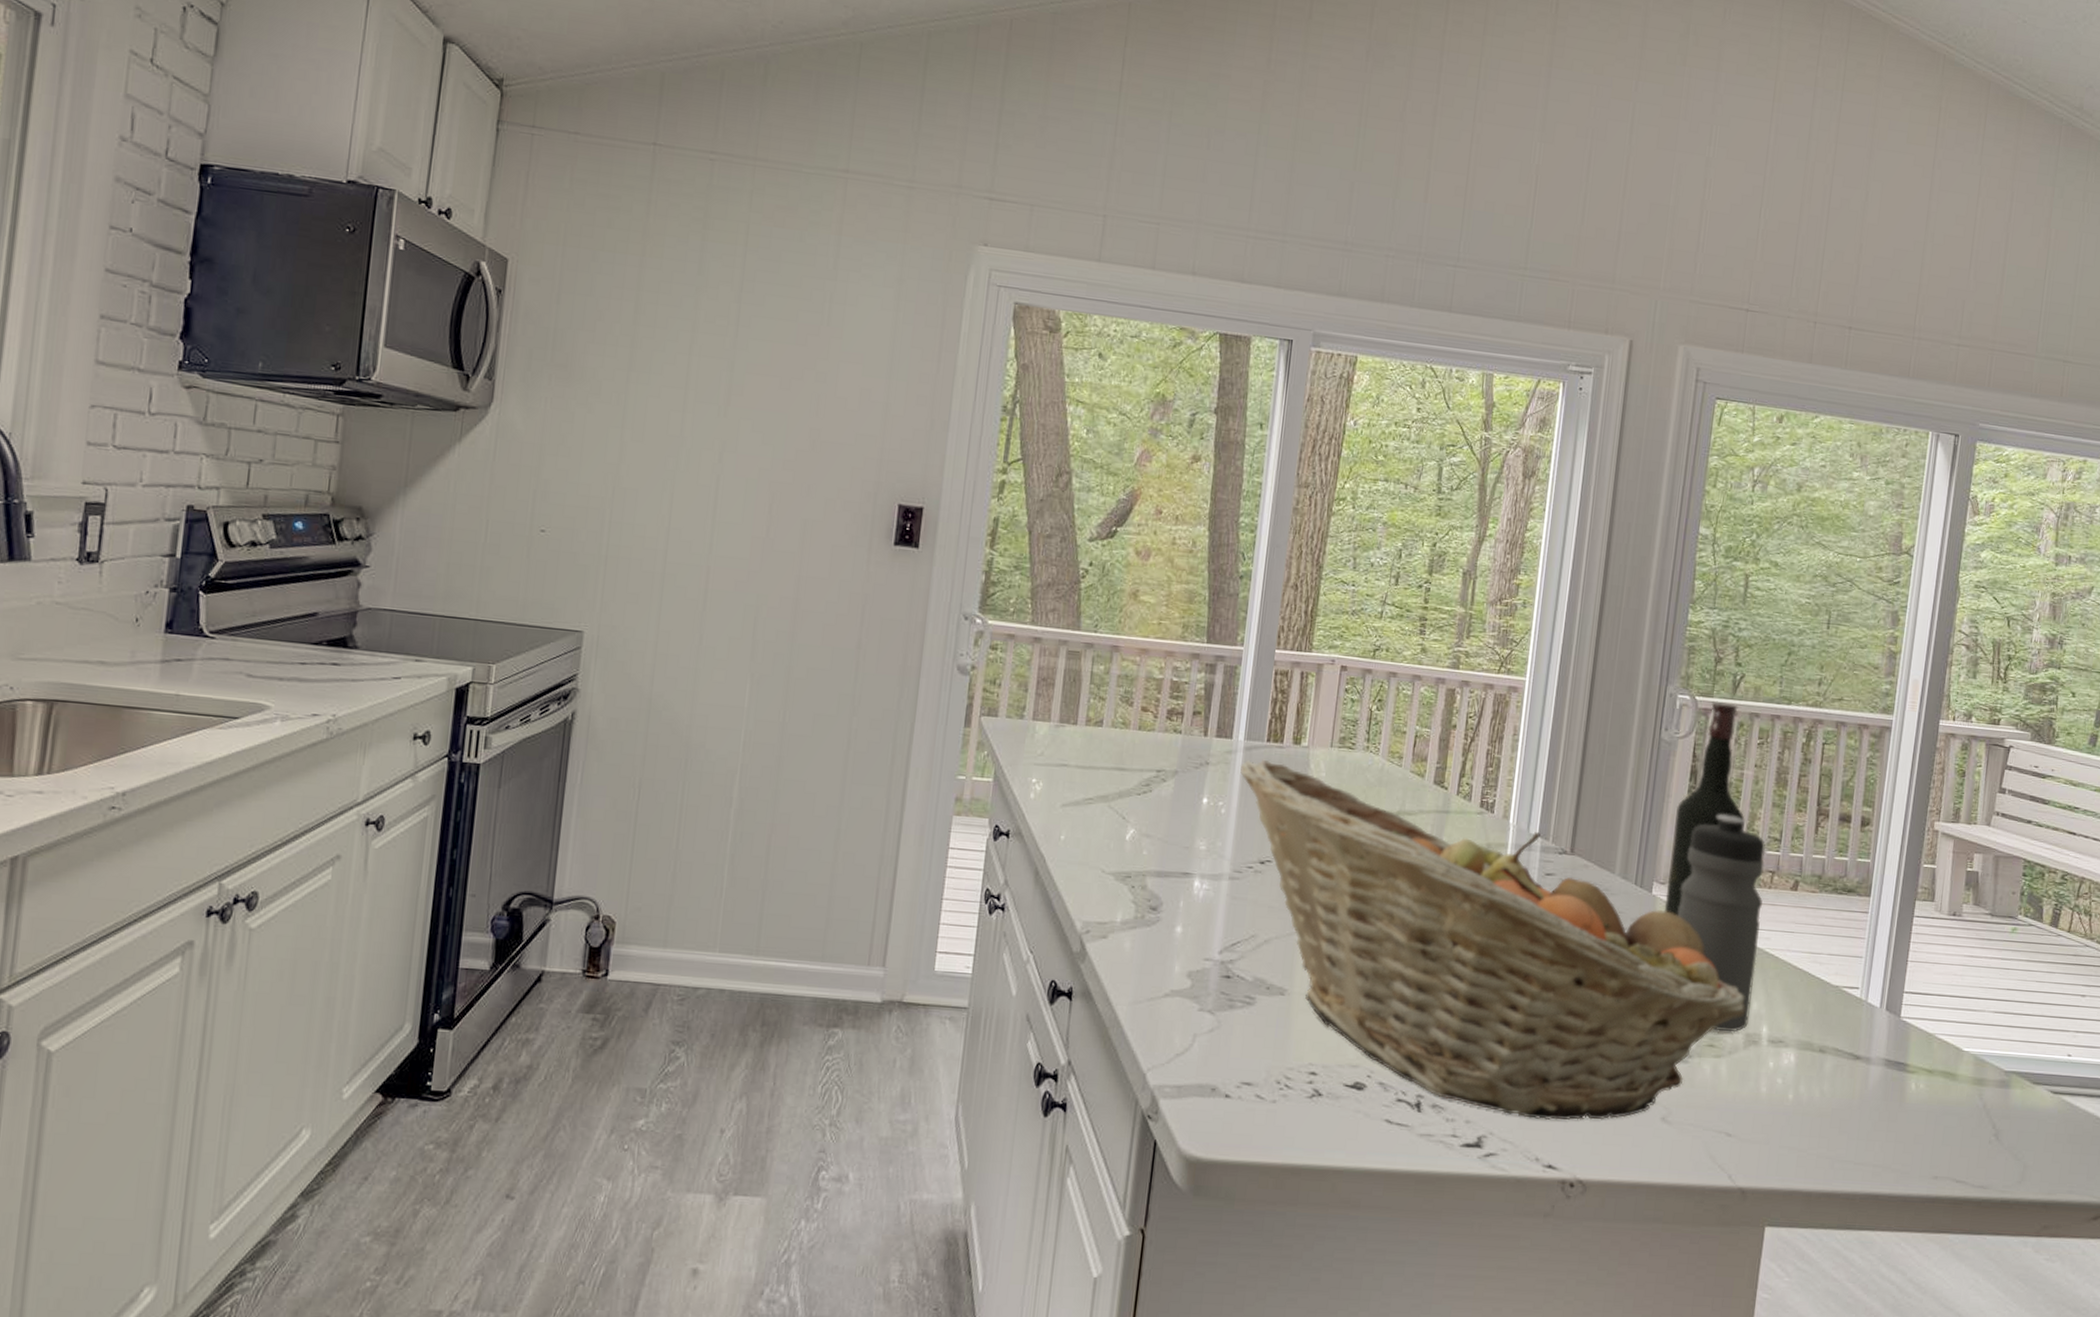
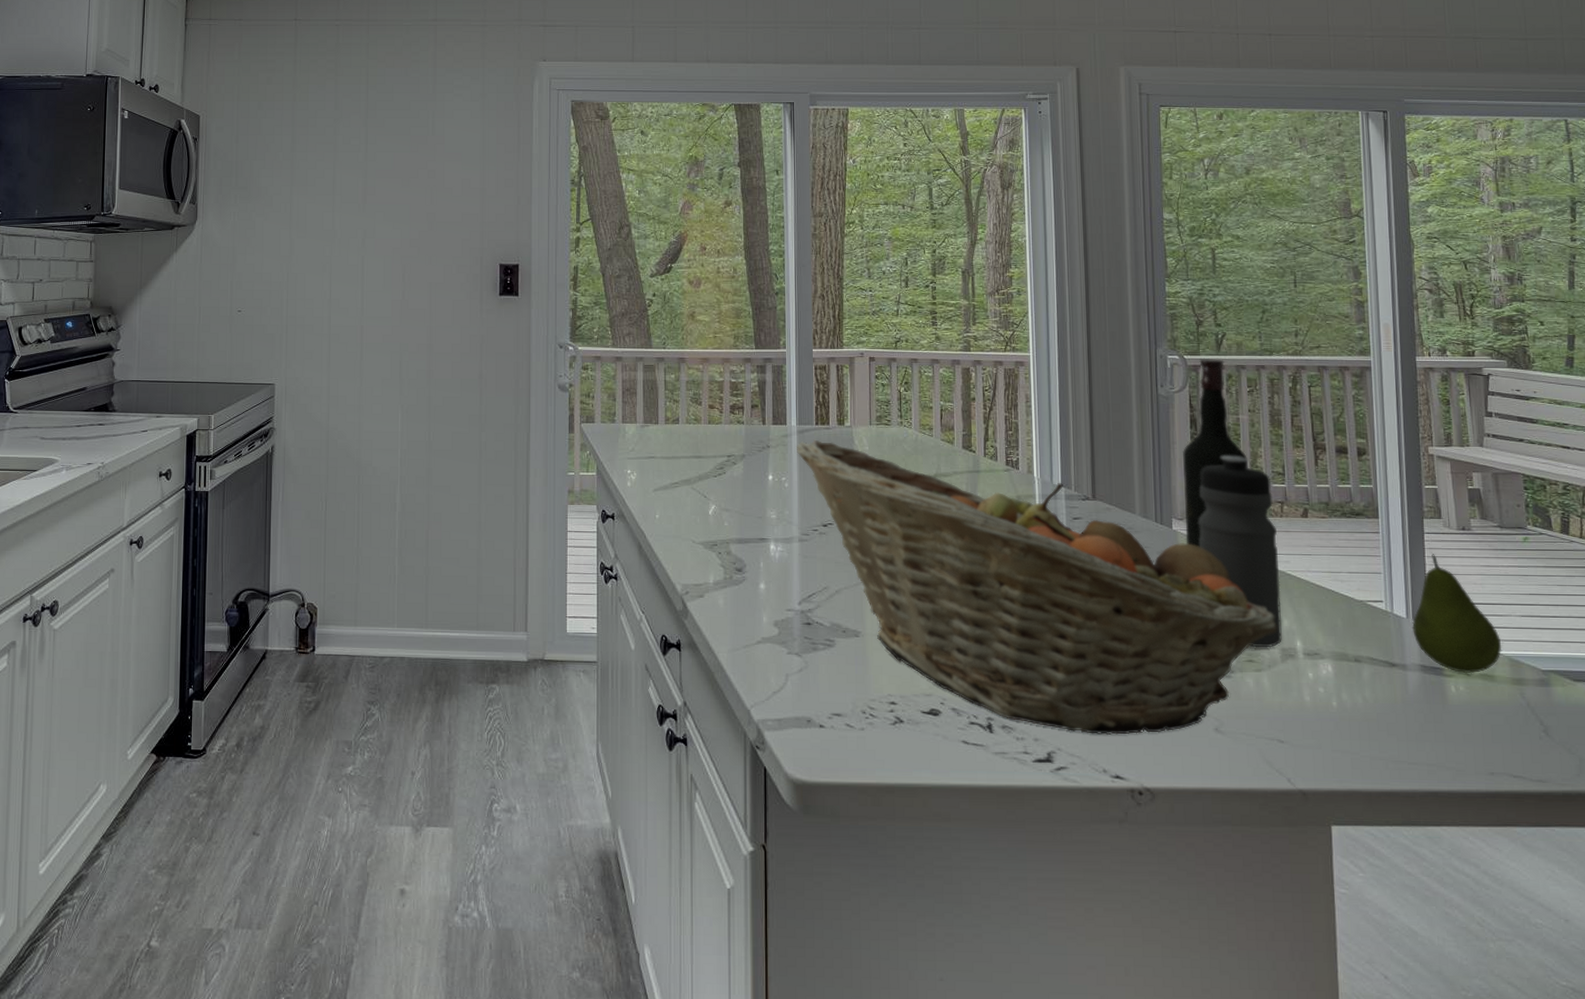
fruit: none [1883,939,1970,1071] -> present [1412,554,1502,674]

